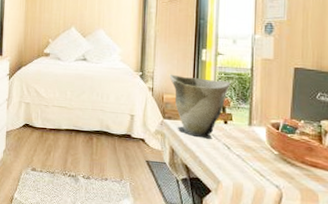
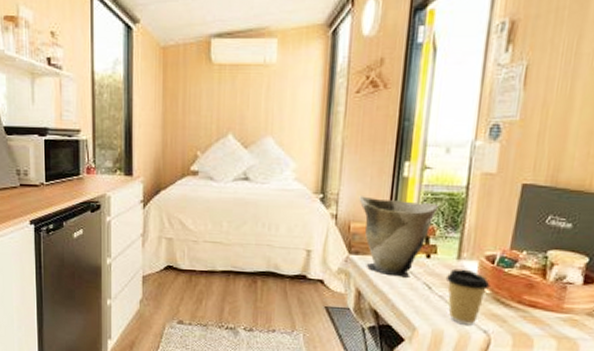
coffee cup: none [241,133,277,181] -> present [445,268,490,325]

